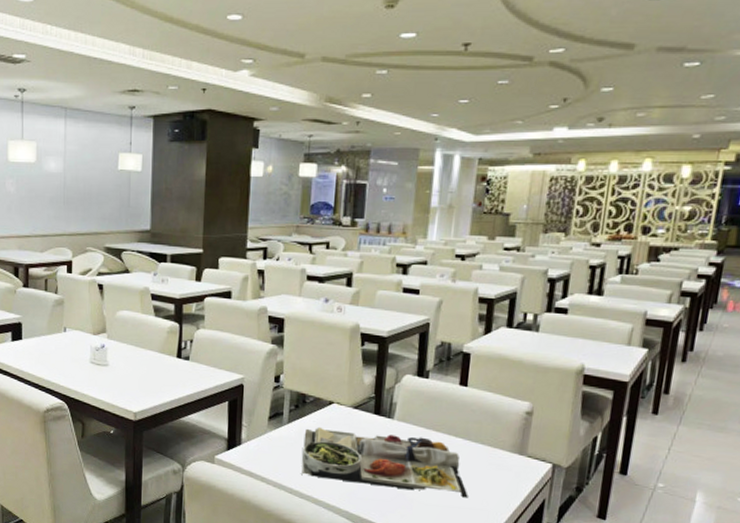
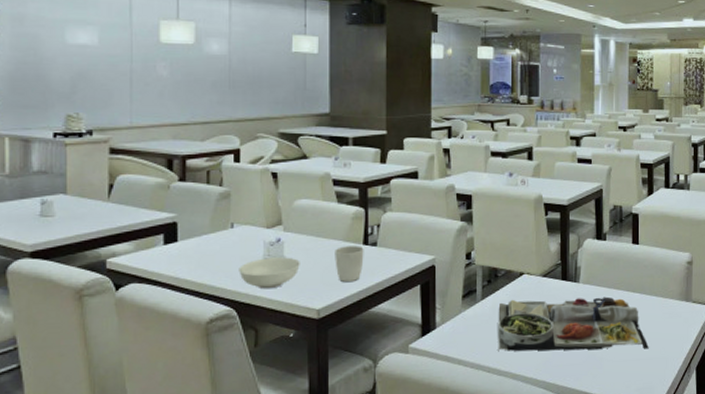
bowl: none [70,361,121,389] -> present [238,257,300,289]
cup: none [151,357,177,392] -> present [335,246,364,283]

